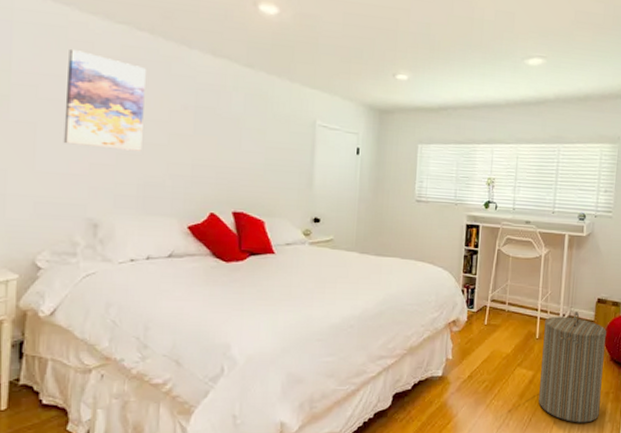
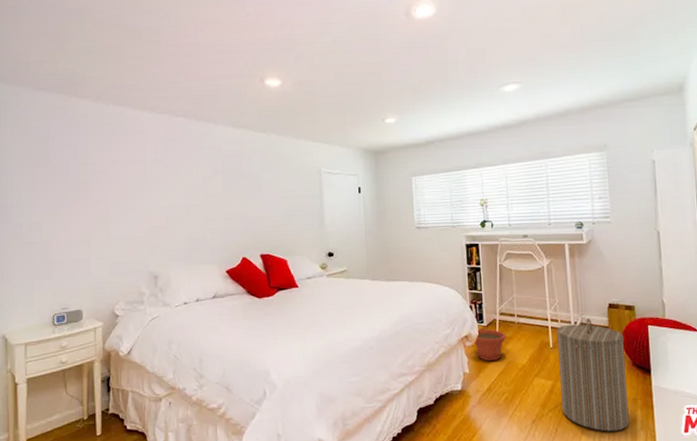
wall art: present [63,48,146,151] -> none [127,138,186,214]
plant pot: none [461,315,495,349] -> present [474,329,507,362]

